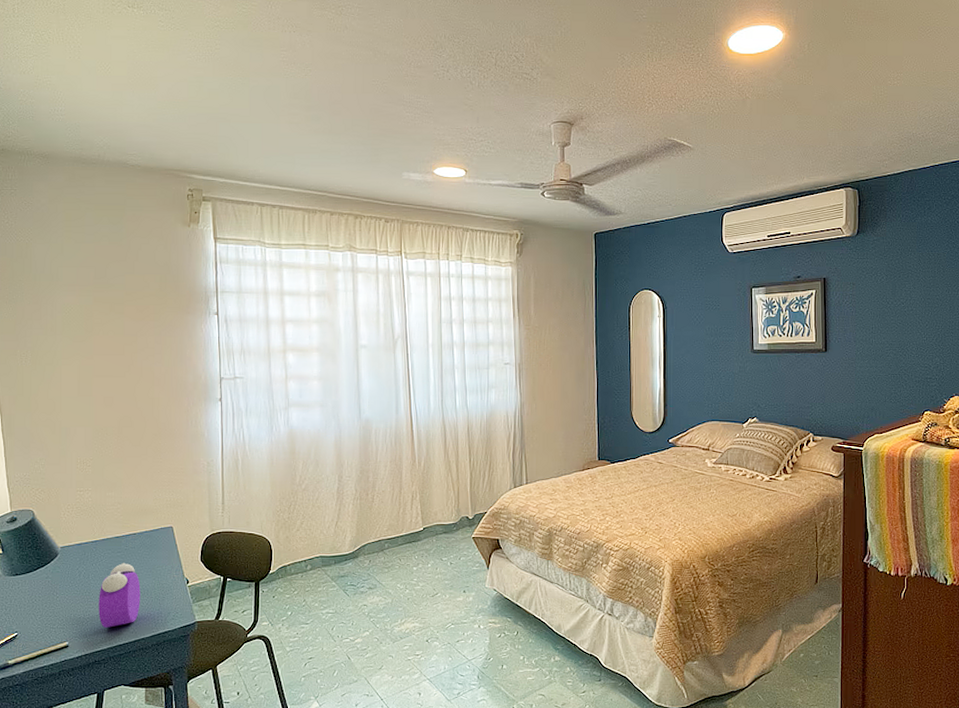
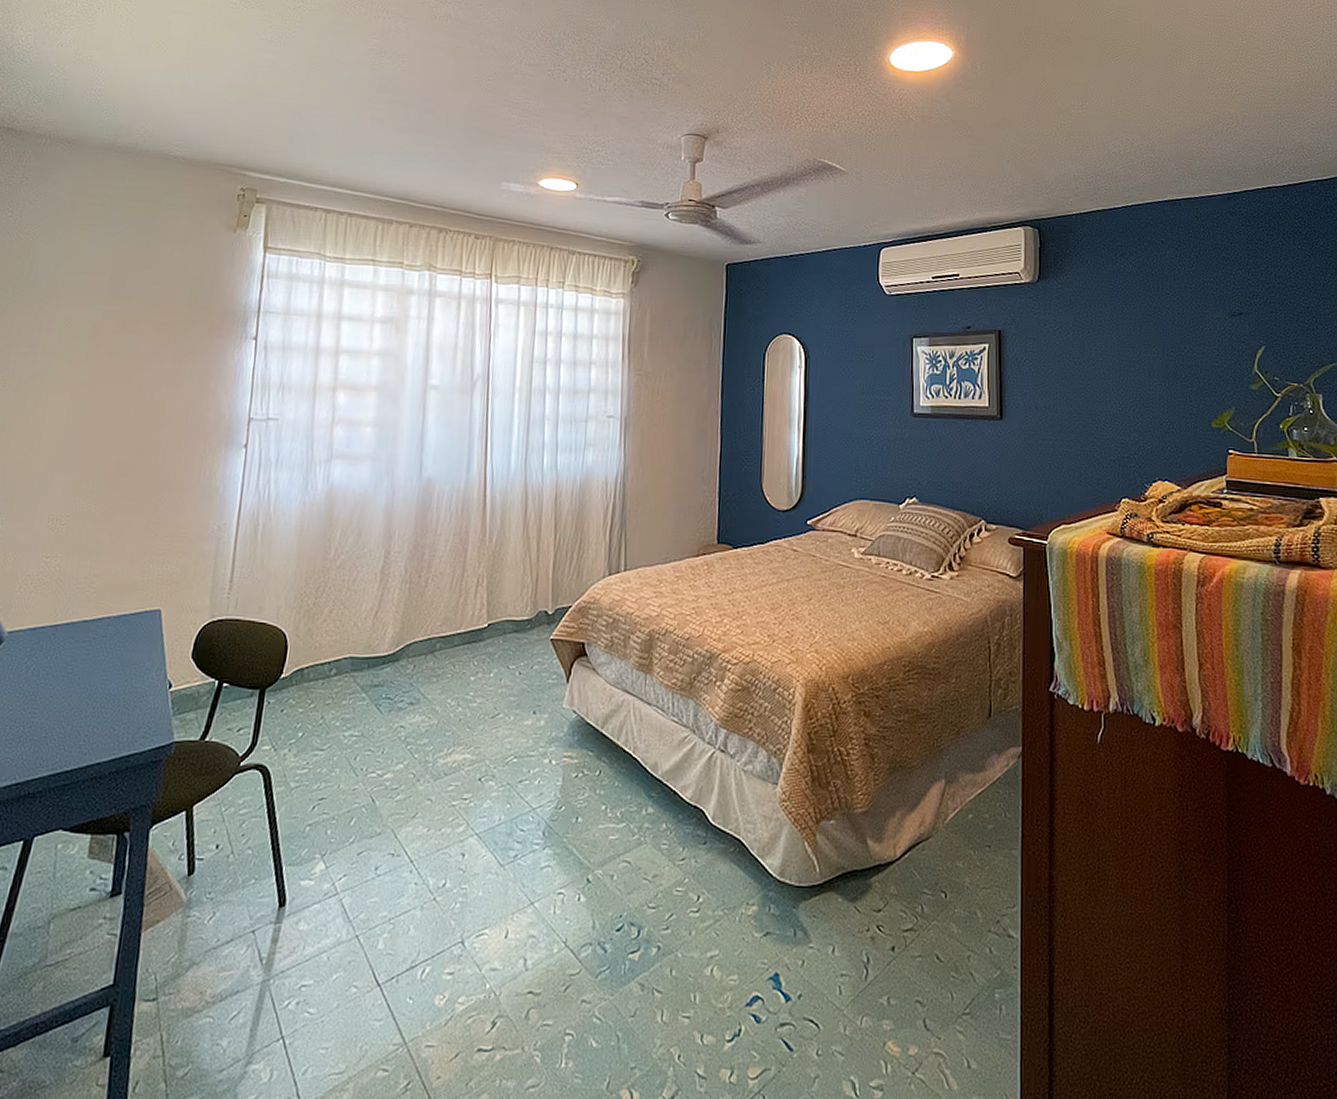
alarm clock: present [99,562,141,628] -> none [43,656,107,746]

